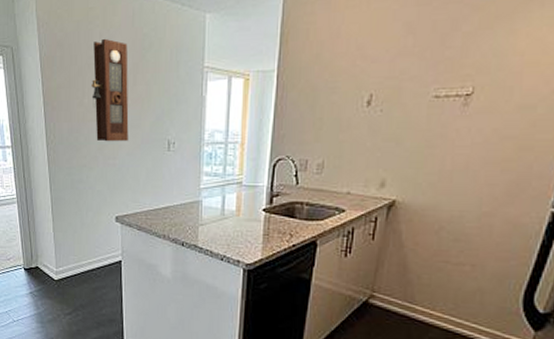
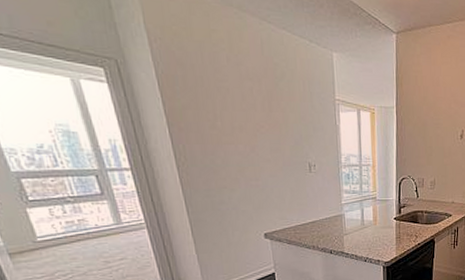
pendulum clock: present [91,38,129,142] -> none [221,63,270,164]

